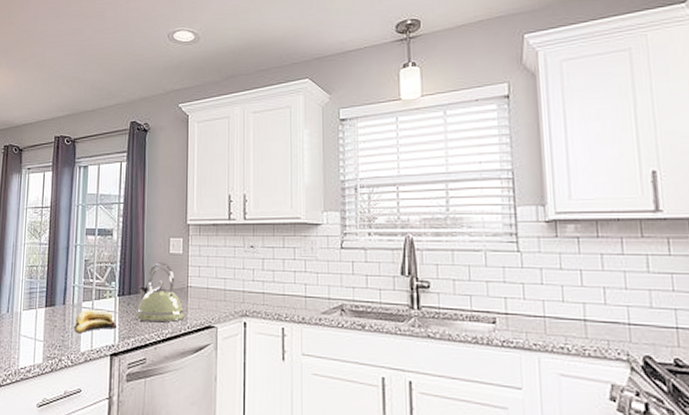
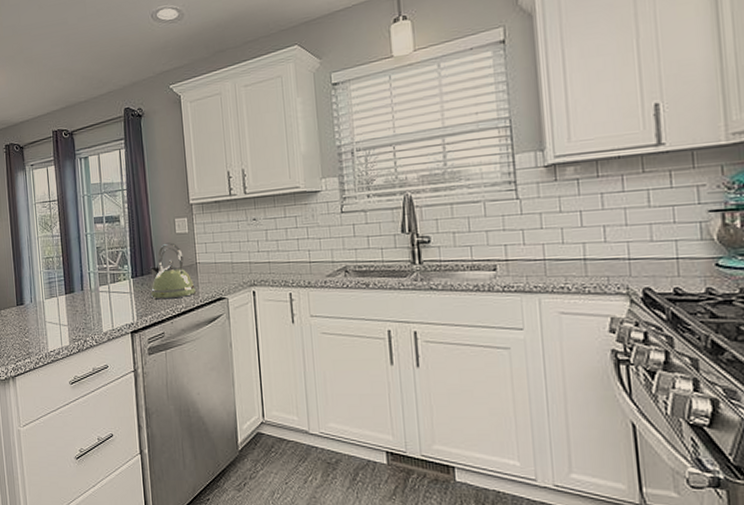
banana: present [74,309,118,334] -> none [94,292,135,316]

